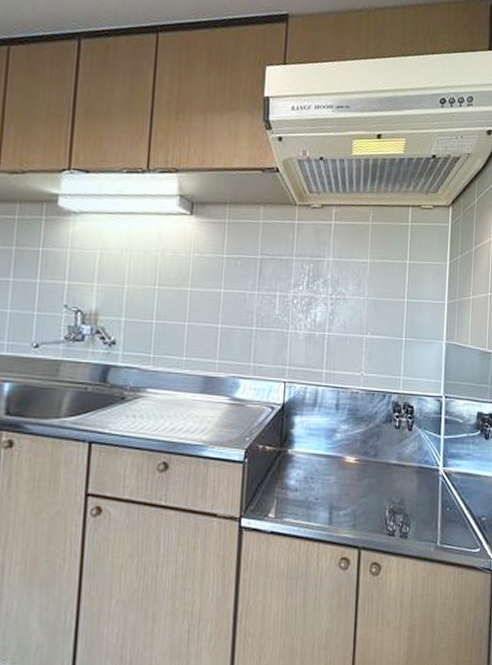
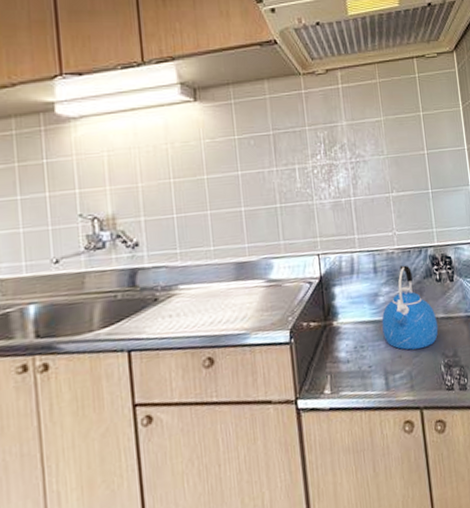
kettle: none [334,406,390,490] -> present [382,265,439,350]

